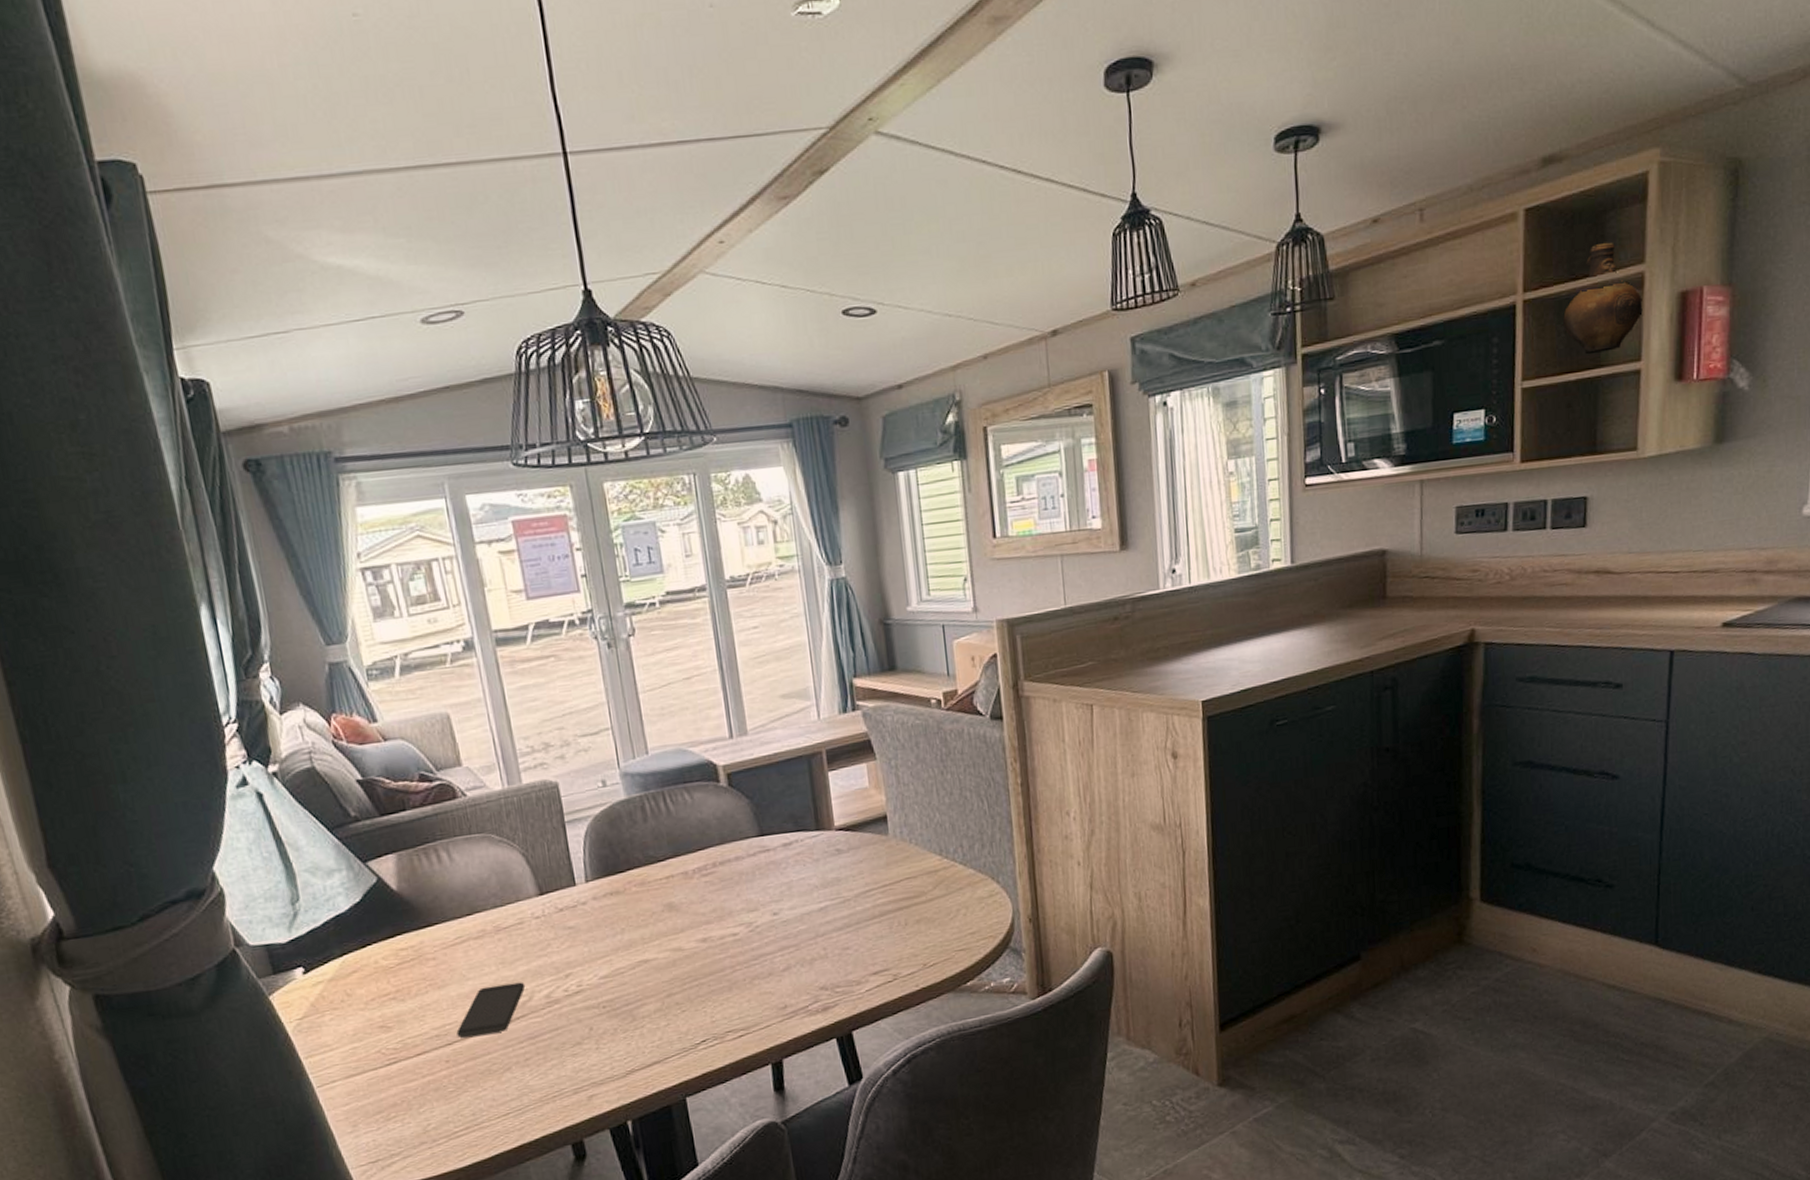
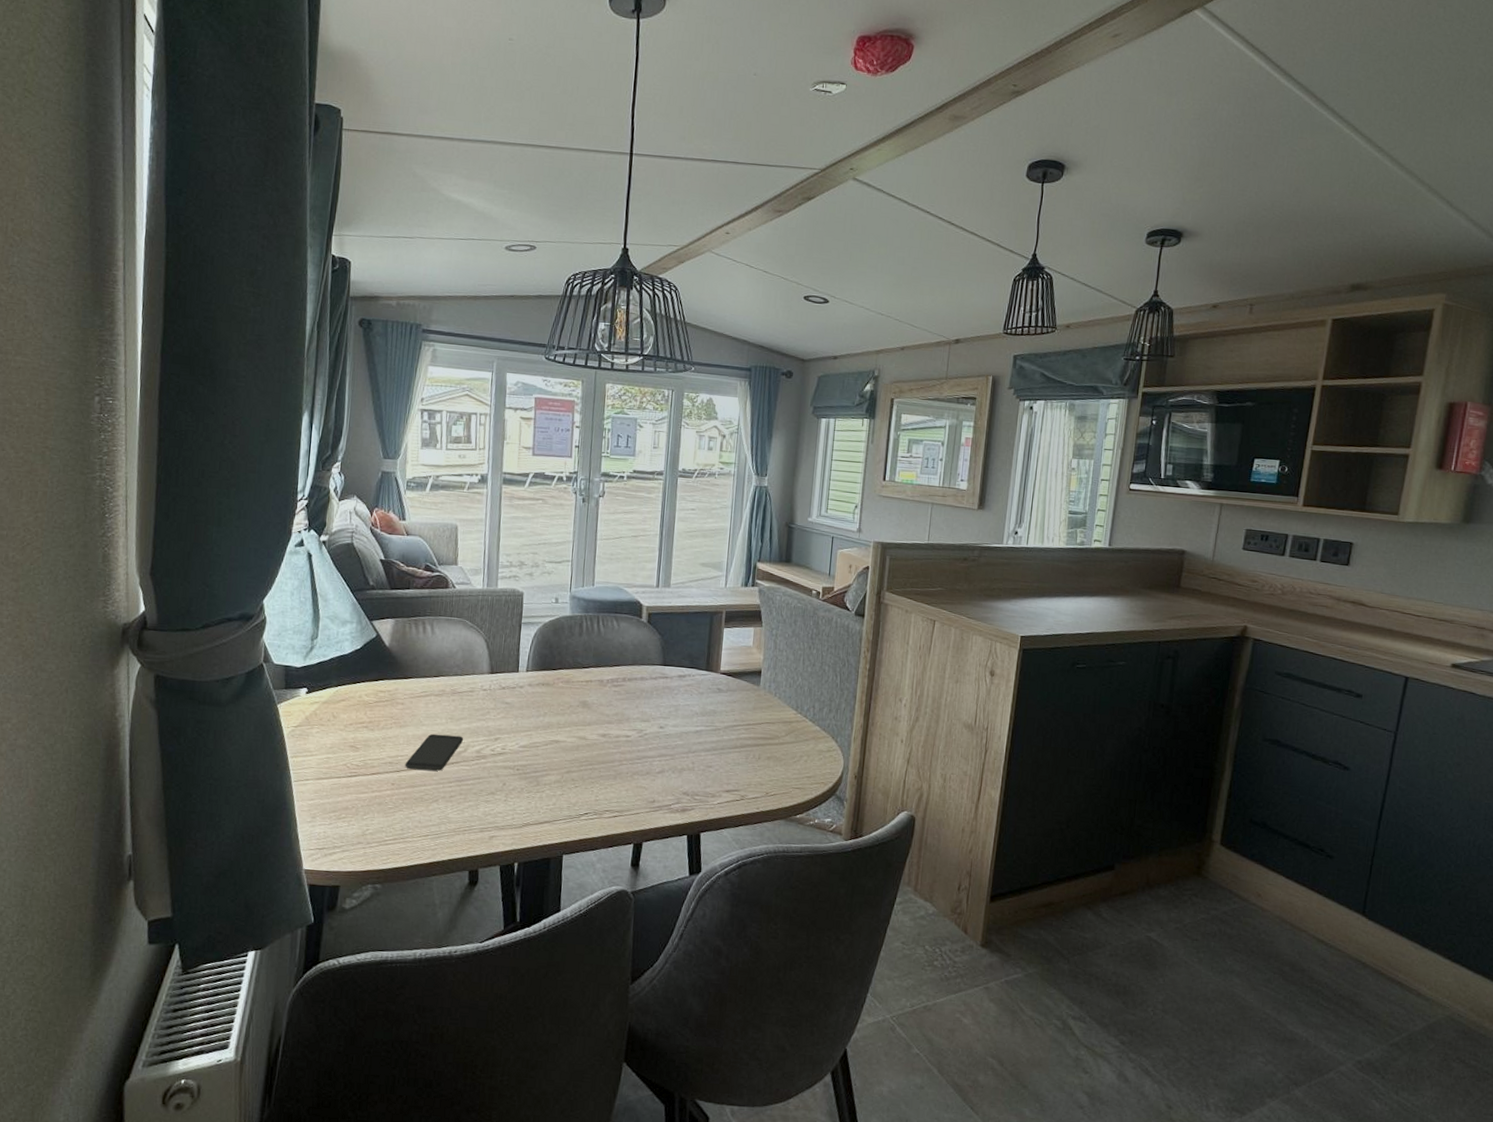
ceramic jug: present [1563,243,1643,354] -> none [1351,355,1417,436]

